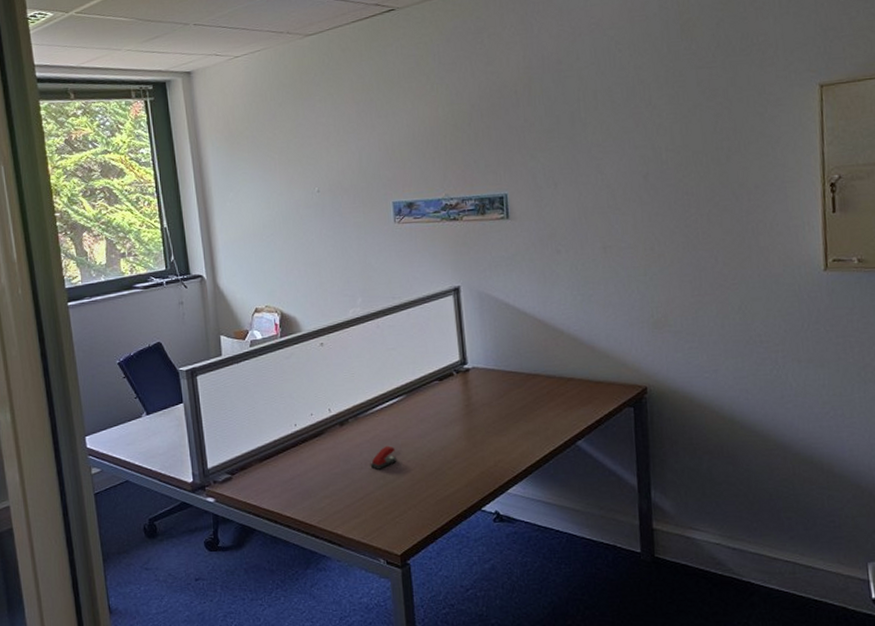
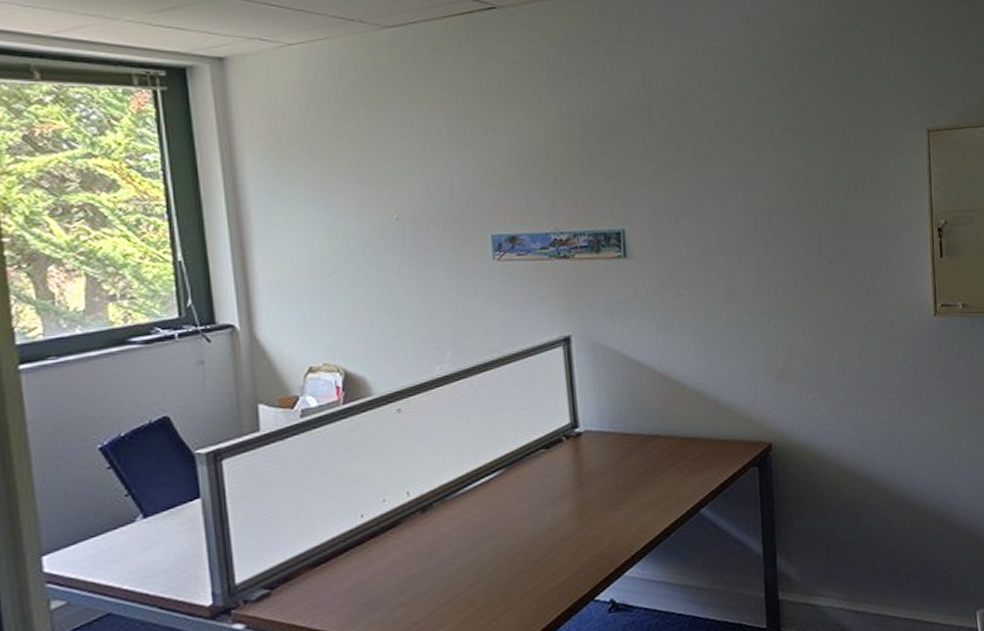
stapler: present [370,445,397,470] -> none [459,532,494,564]

